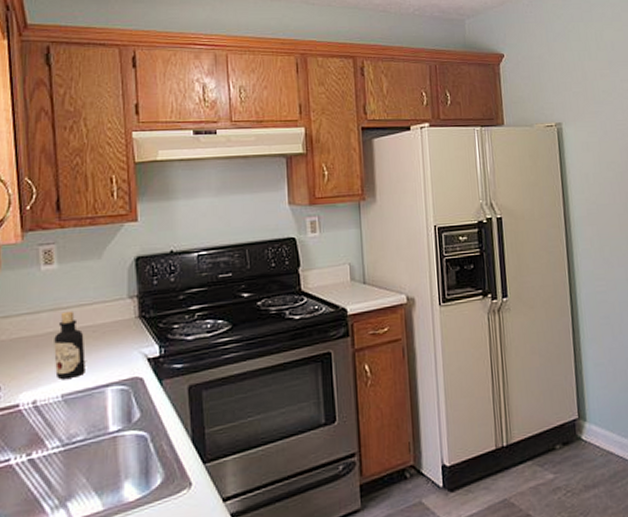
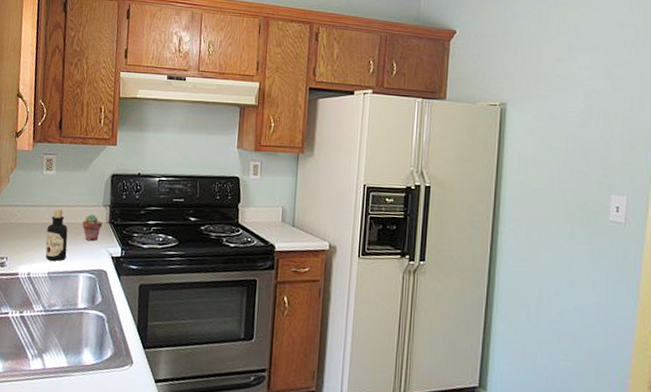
potted succulent: none [102,310,130,344] -> present [82,214,103,241]

